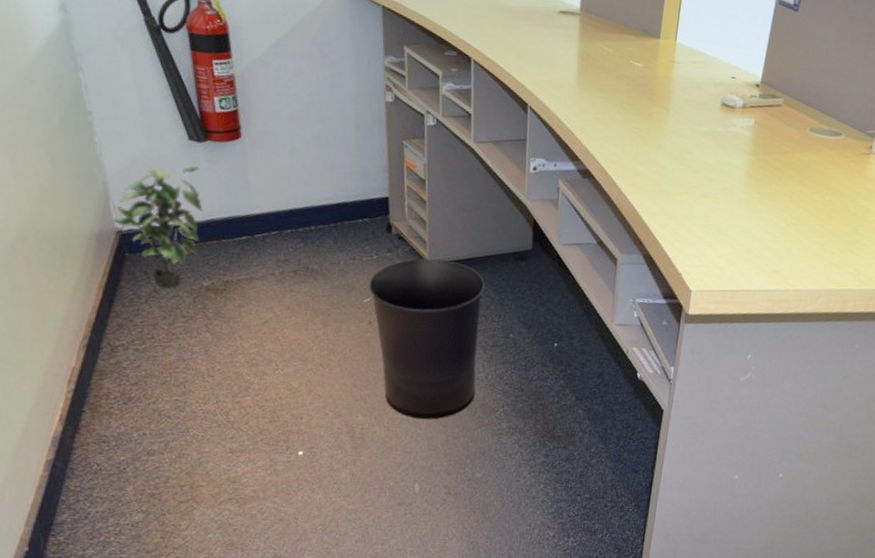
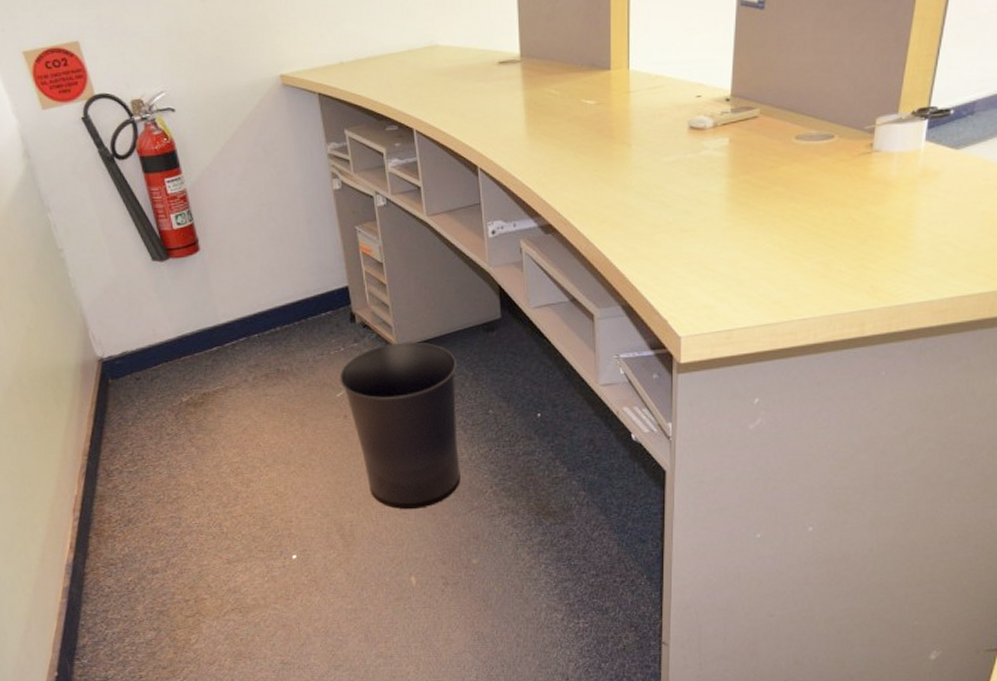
potted plant: present [111,166,203,287] -> none [92,285,175,407]

